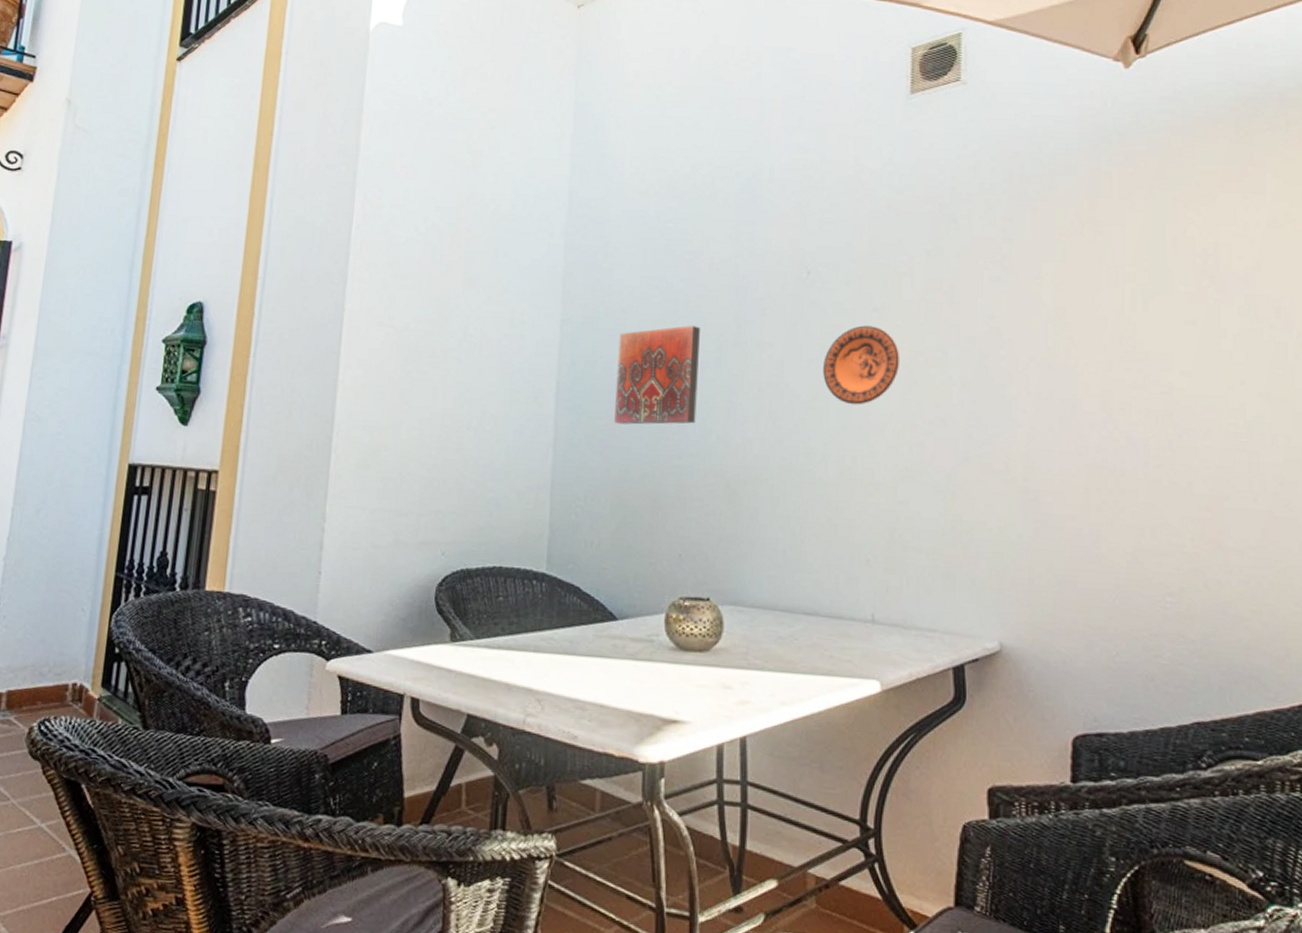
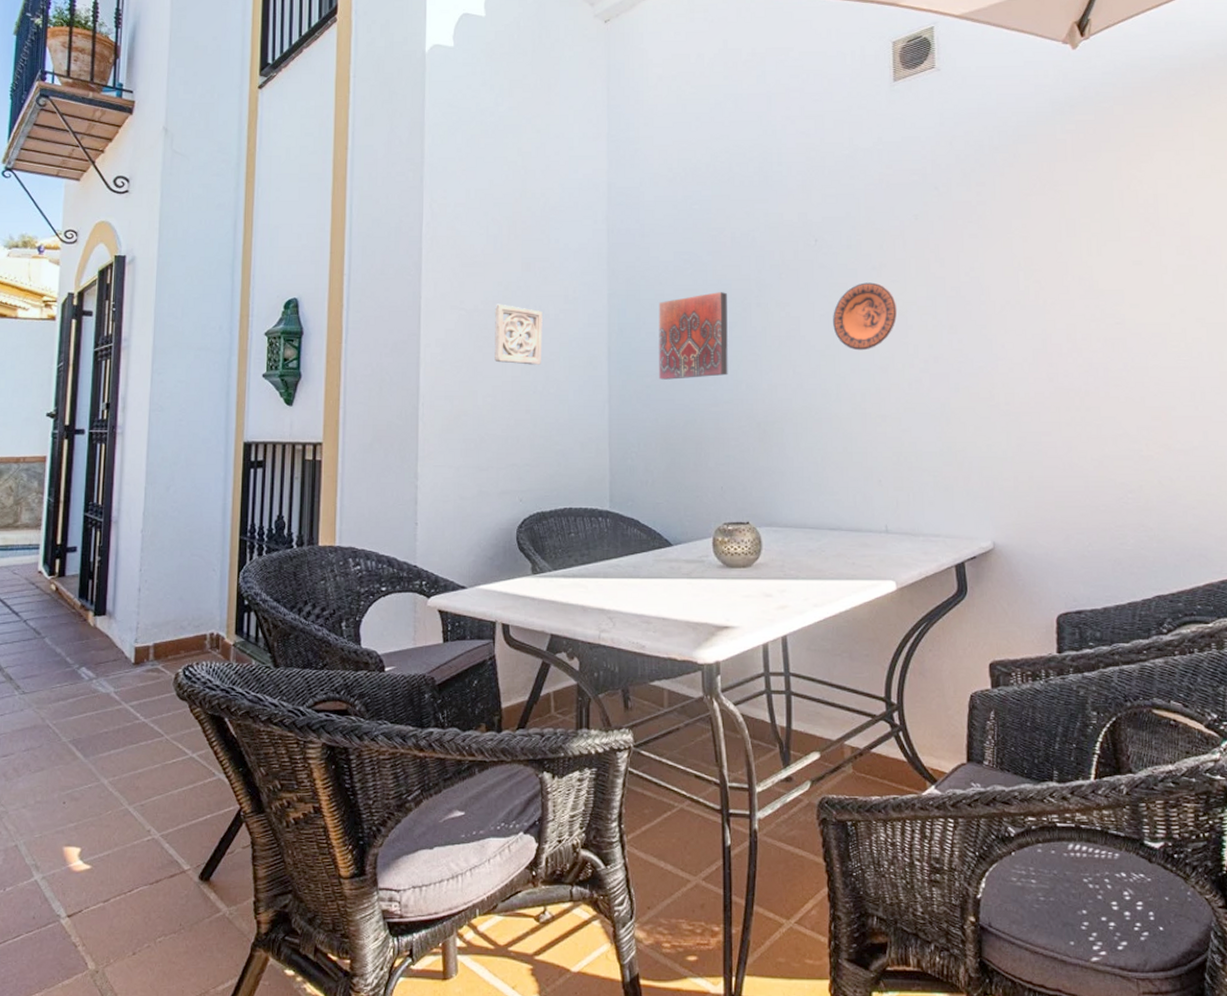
wall ornament: none [424,323,483,397] -> present [495,304,543,365]

